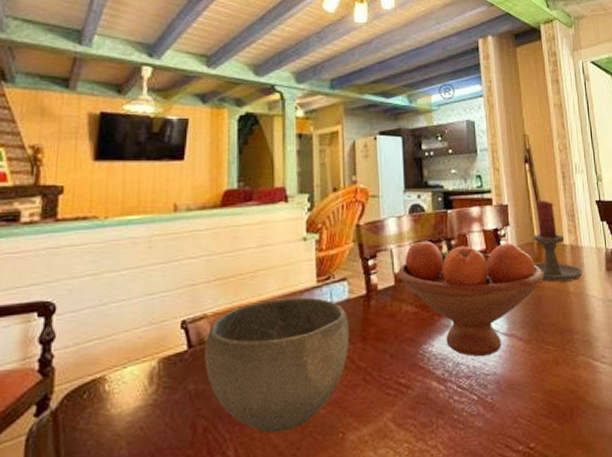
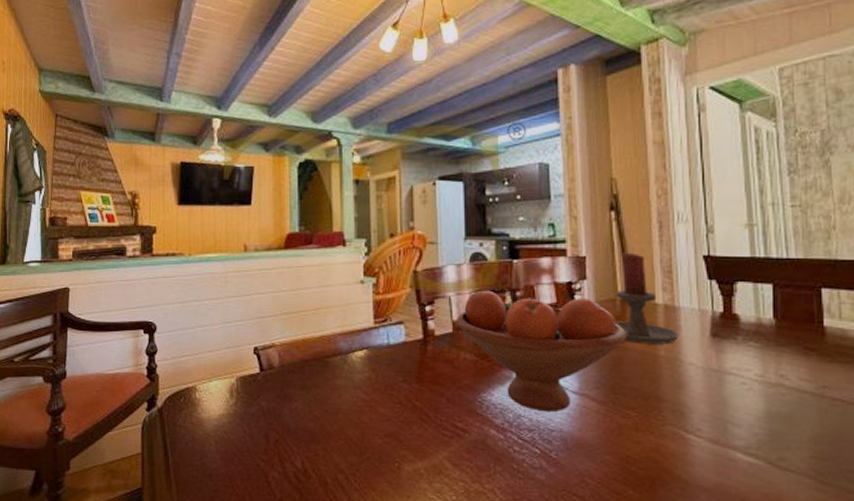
bowl: present [204,297,350,434] -> none [274,335,406,454]

